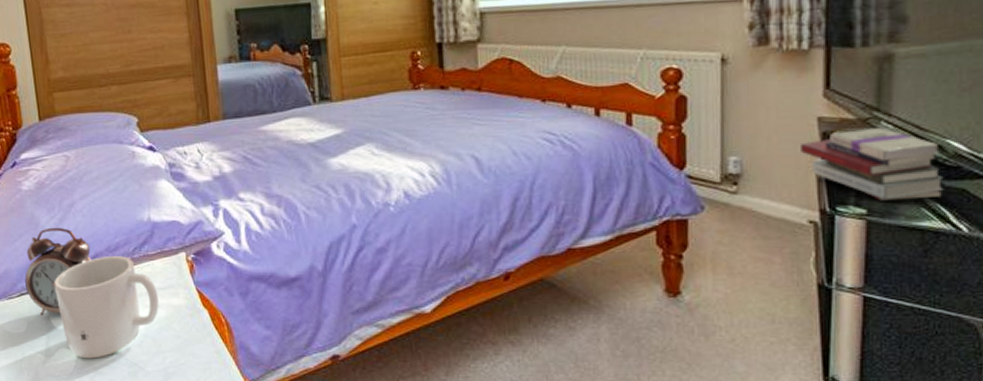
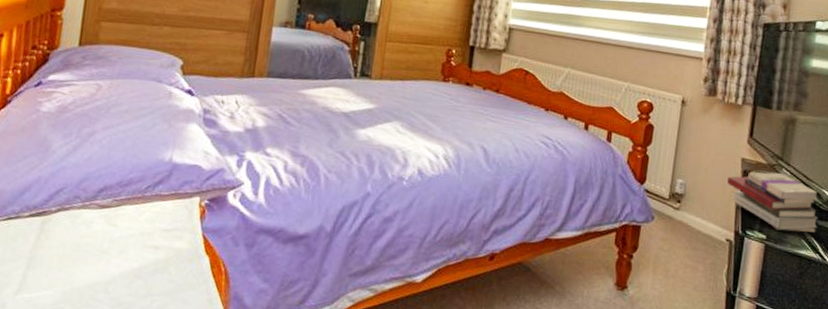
alarm clock: present [24,227,92,315] -> none [16,153,101,244]
mug: present [53,255,159,359] -> none [47,190,162,295]

